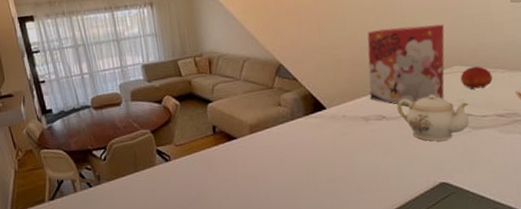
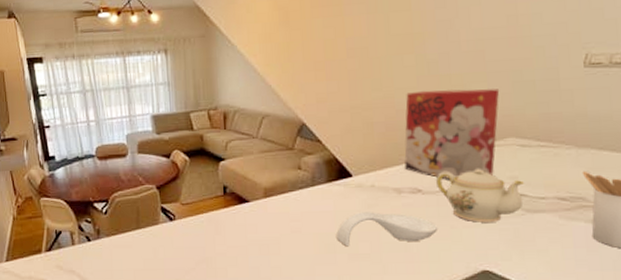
spoon rest: none [316,139,402,172] -> present [336,212,438,247]
fruit: present [460,66,493,89] -> none [515,140,555,166]

